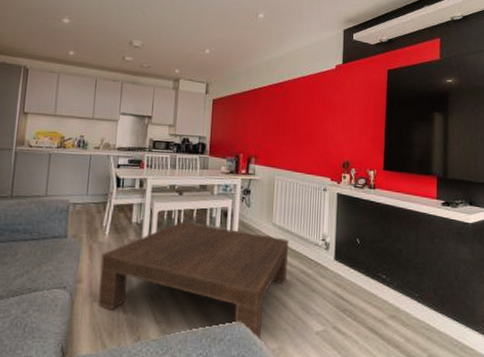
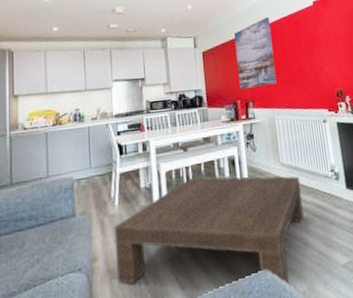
wall art: none [244,73,288,144] -> present [233,16,277,90]

